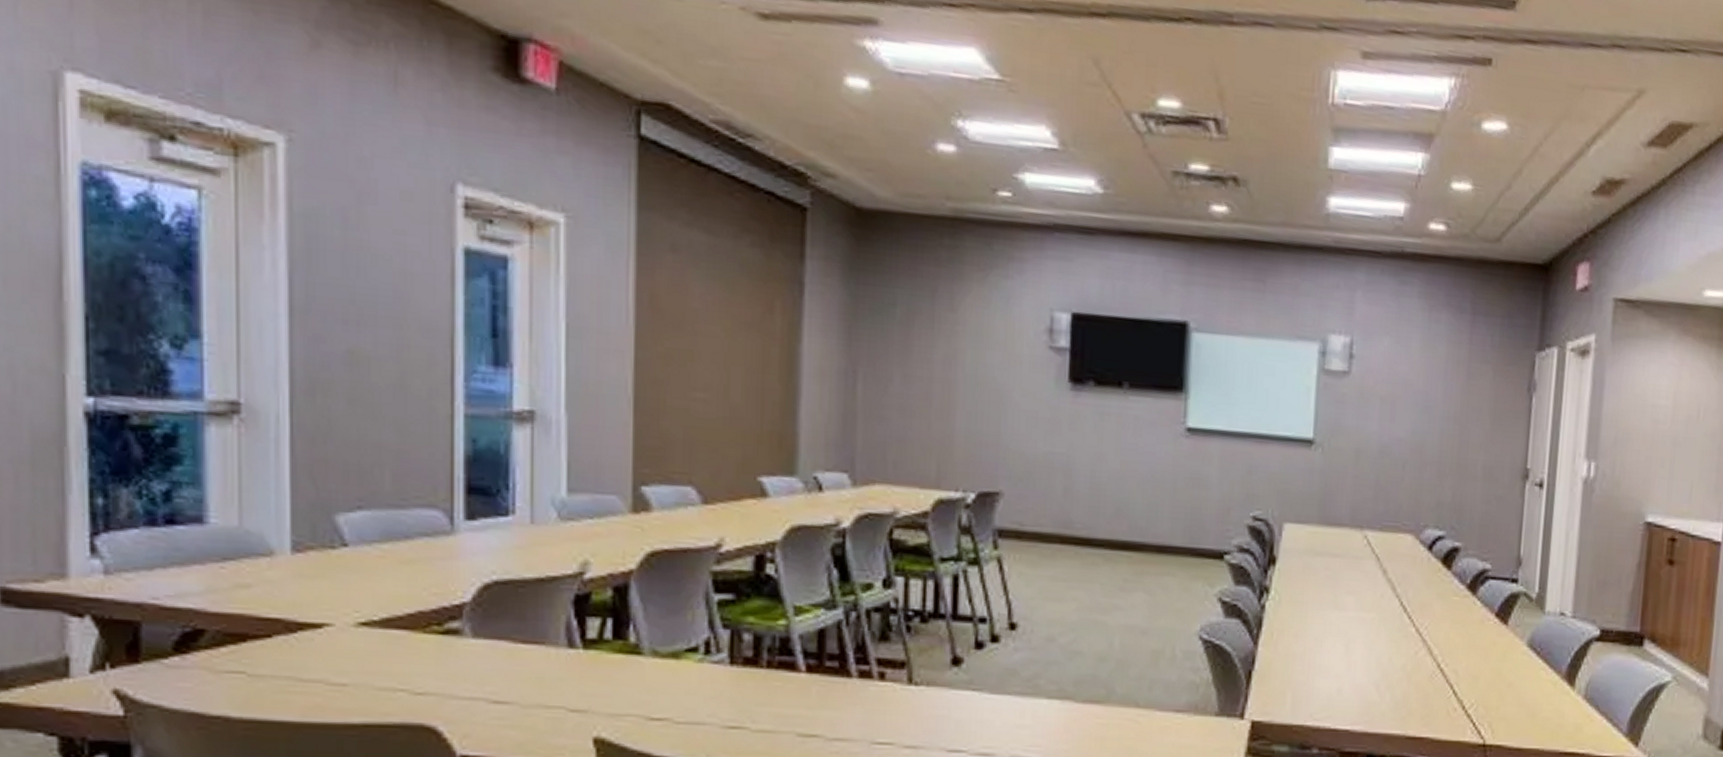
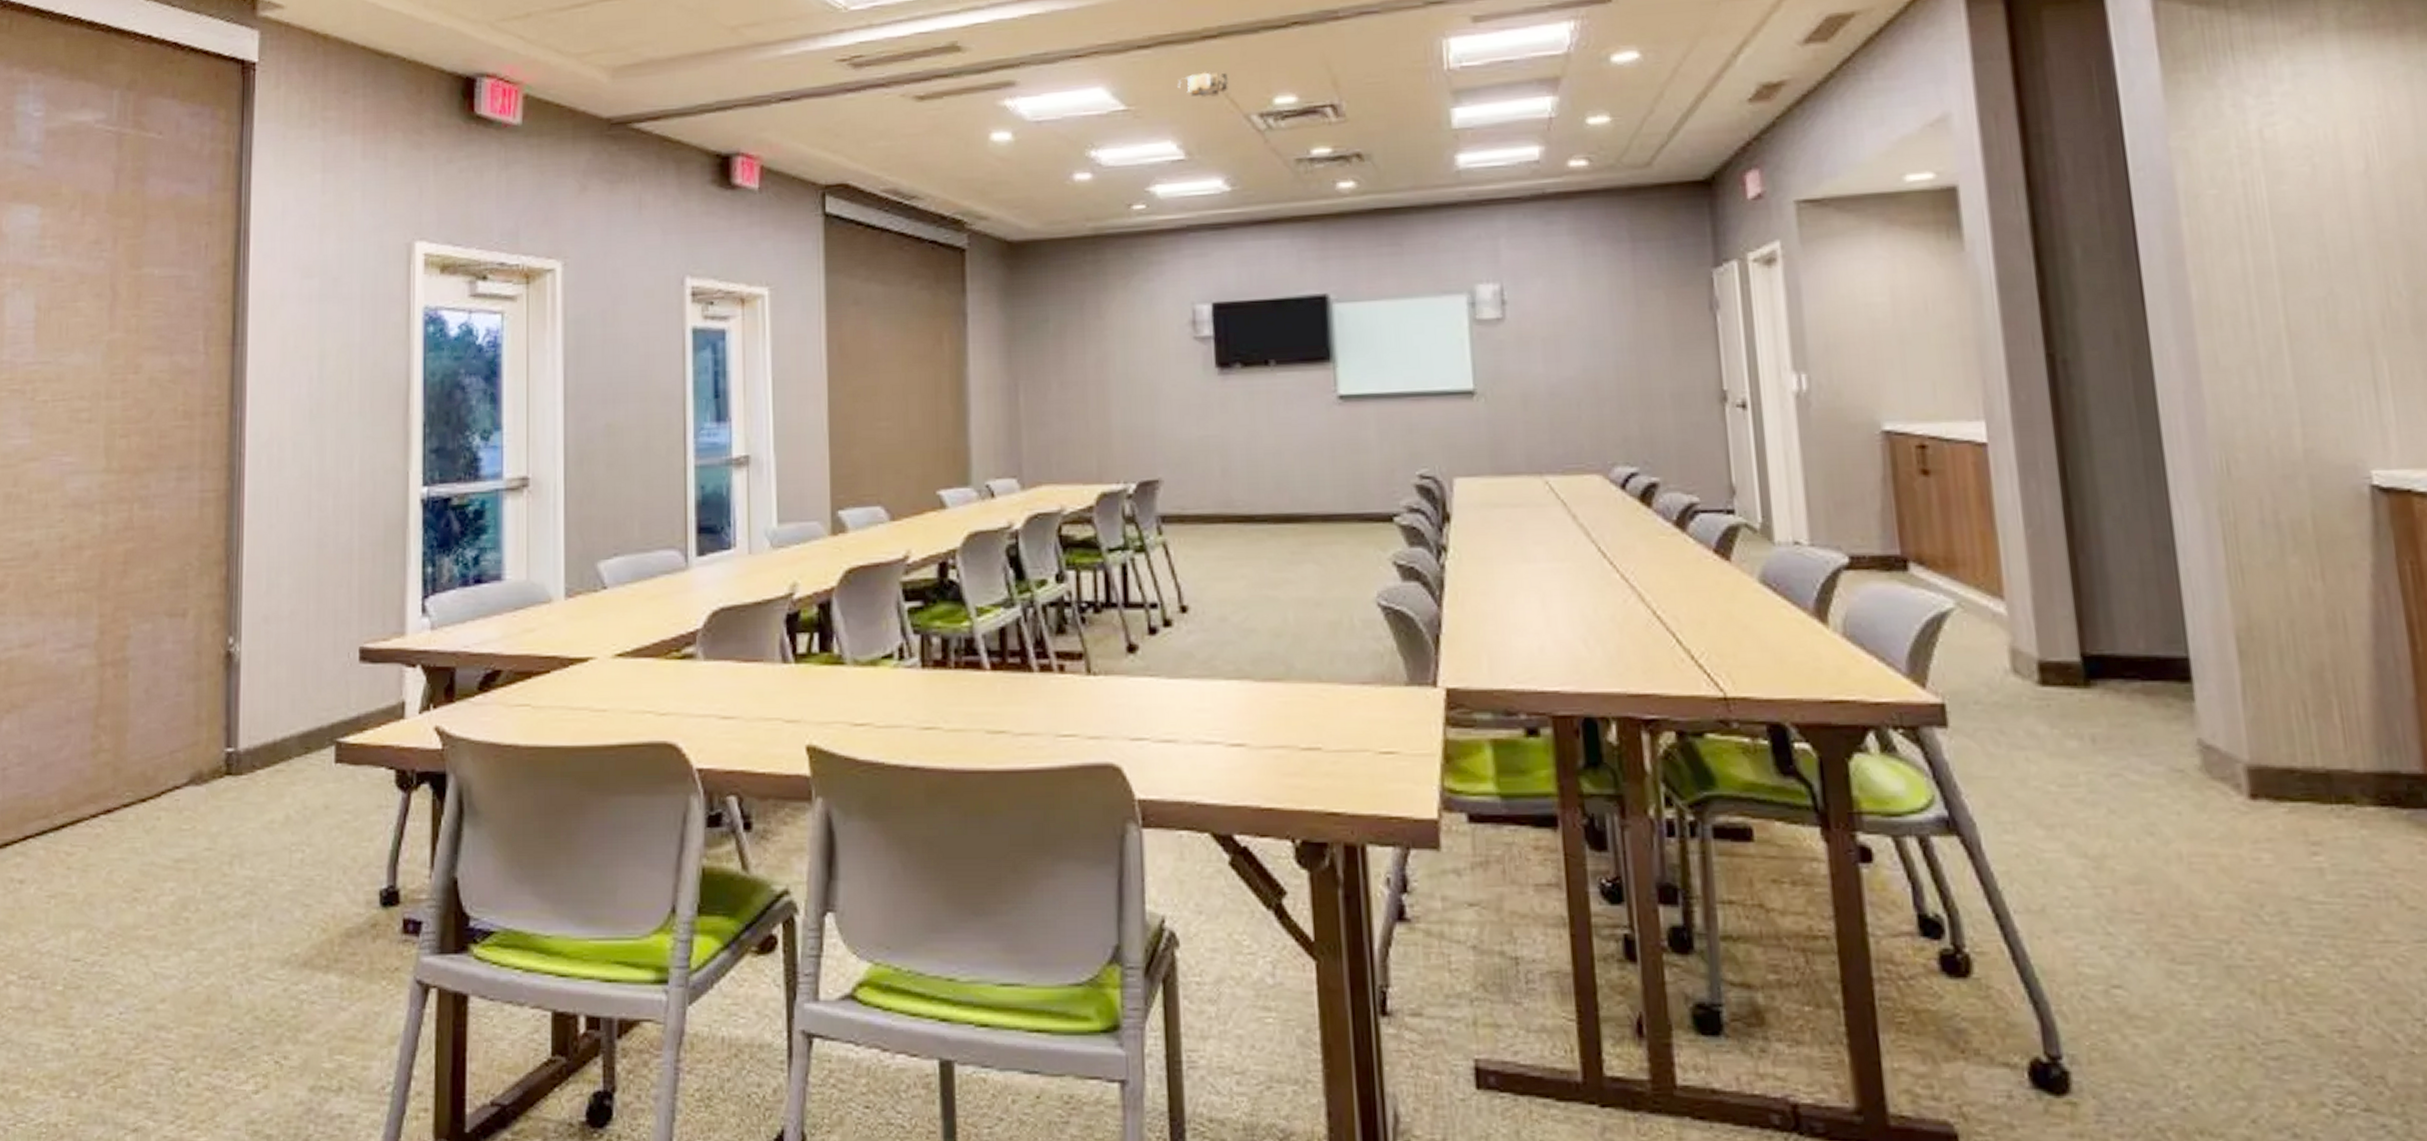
projector: none [1059,54,1113,85] -> present [1178,72,1228,97]

